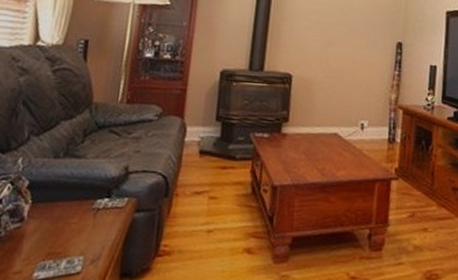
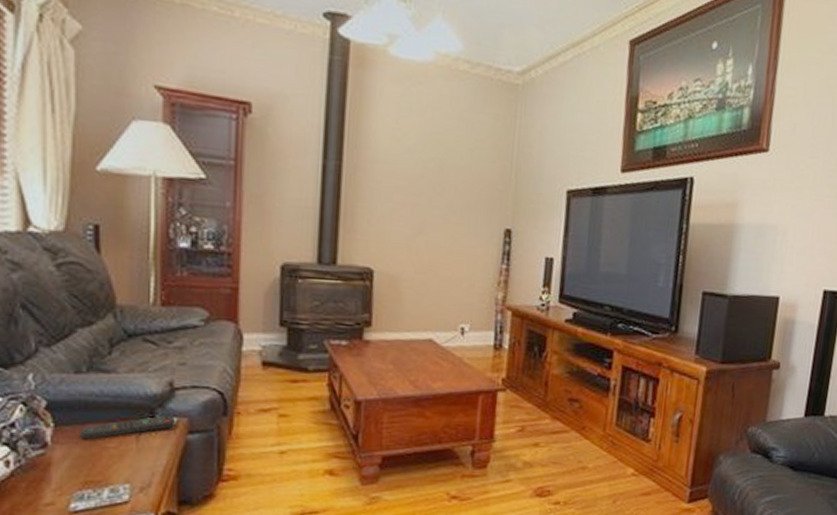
remote control: none [50,195,126,216] -> present [80,415,174,440]

